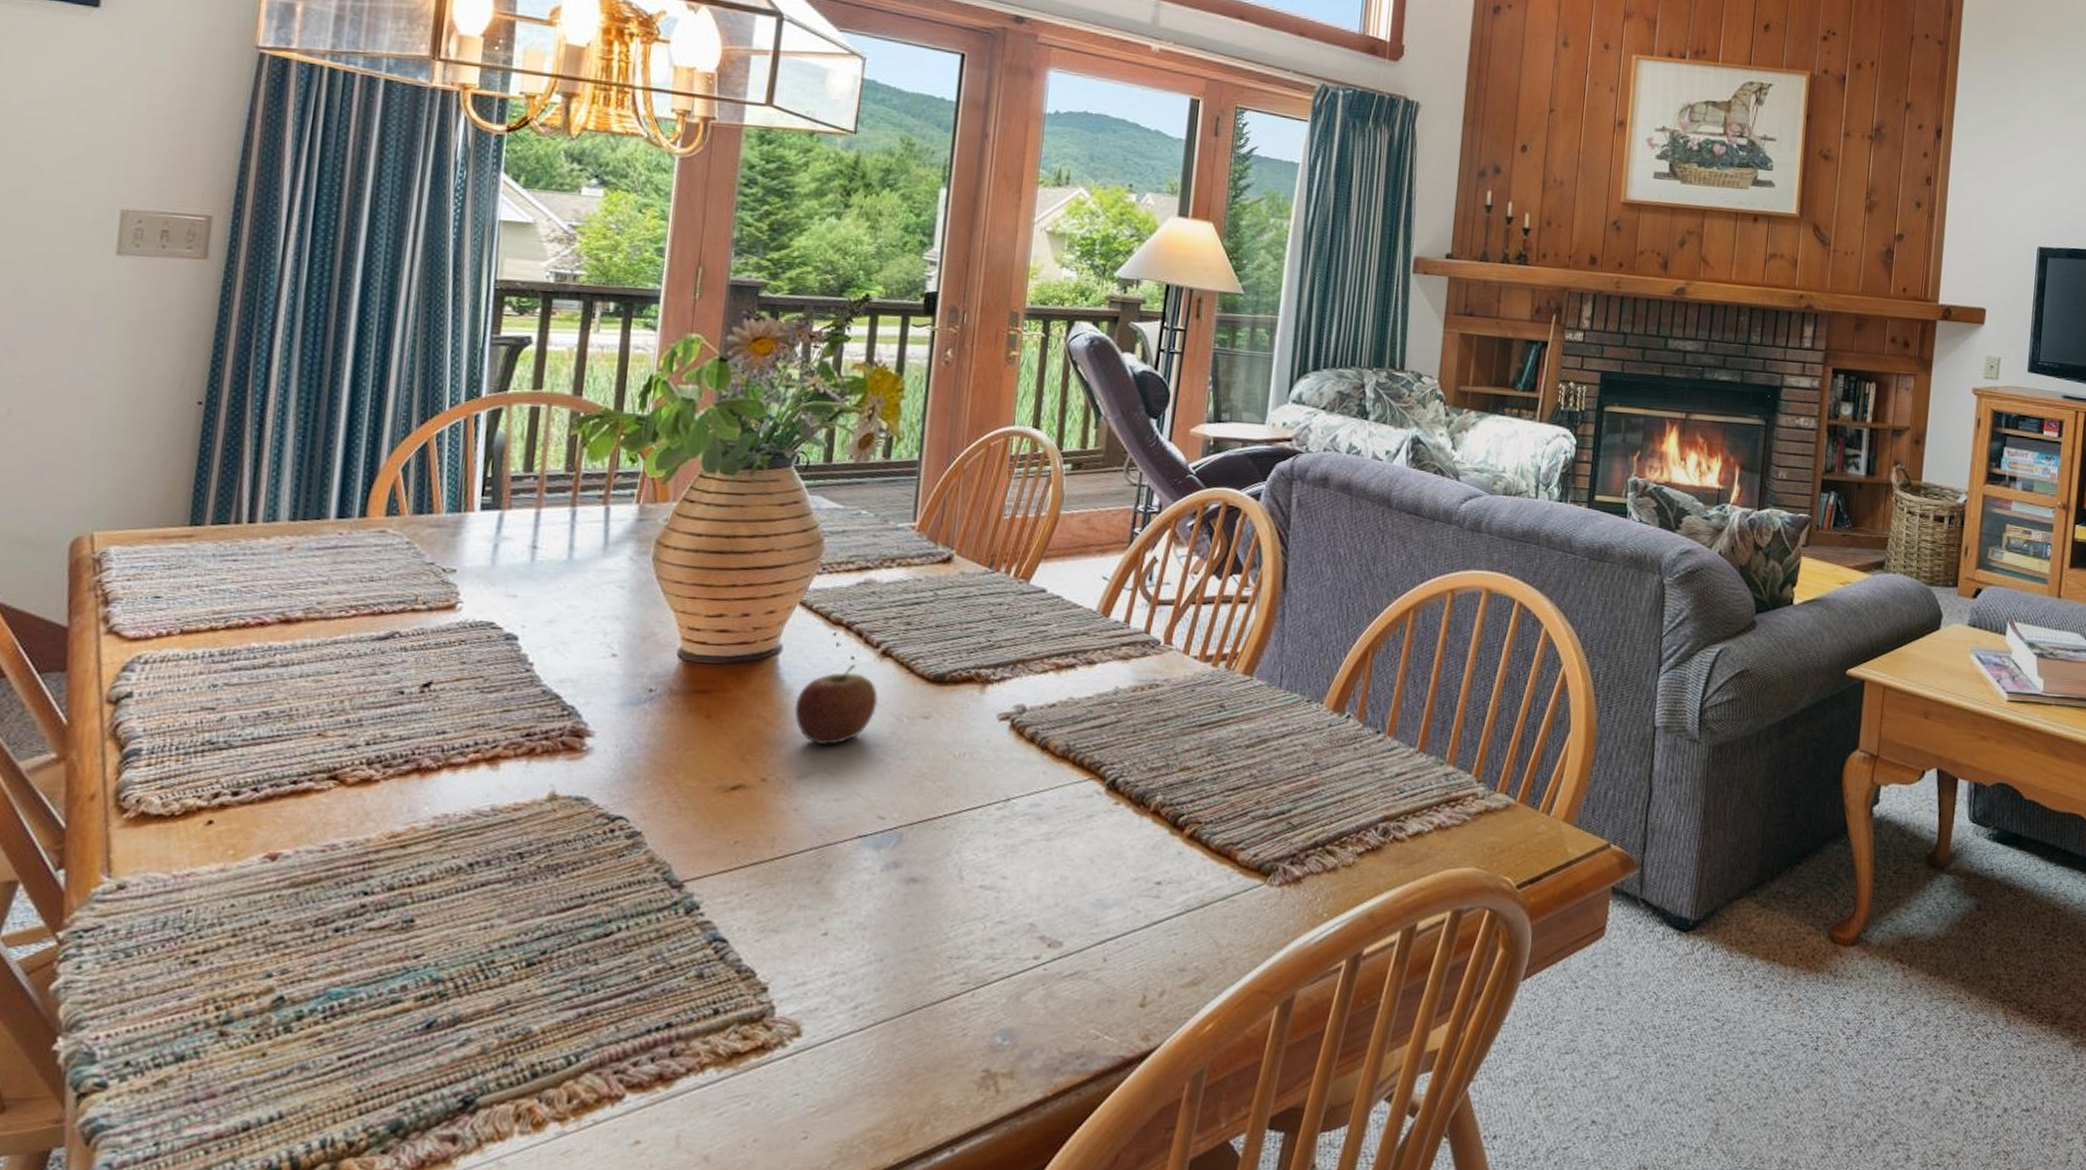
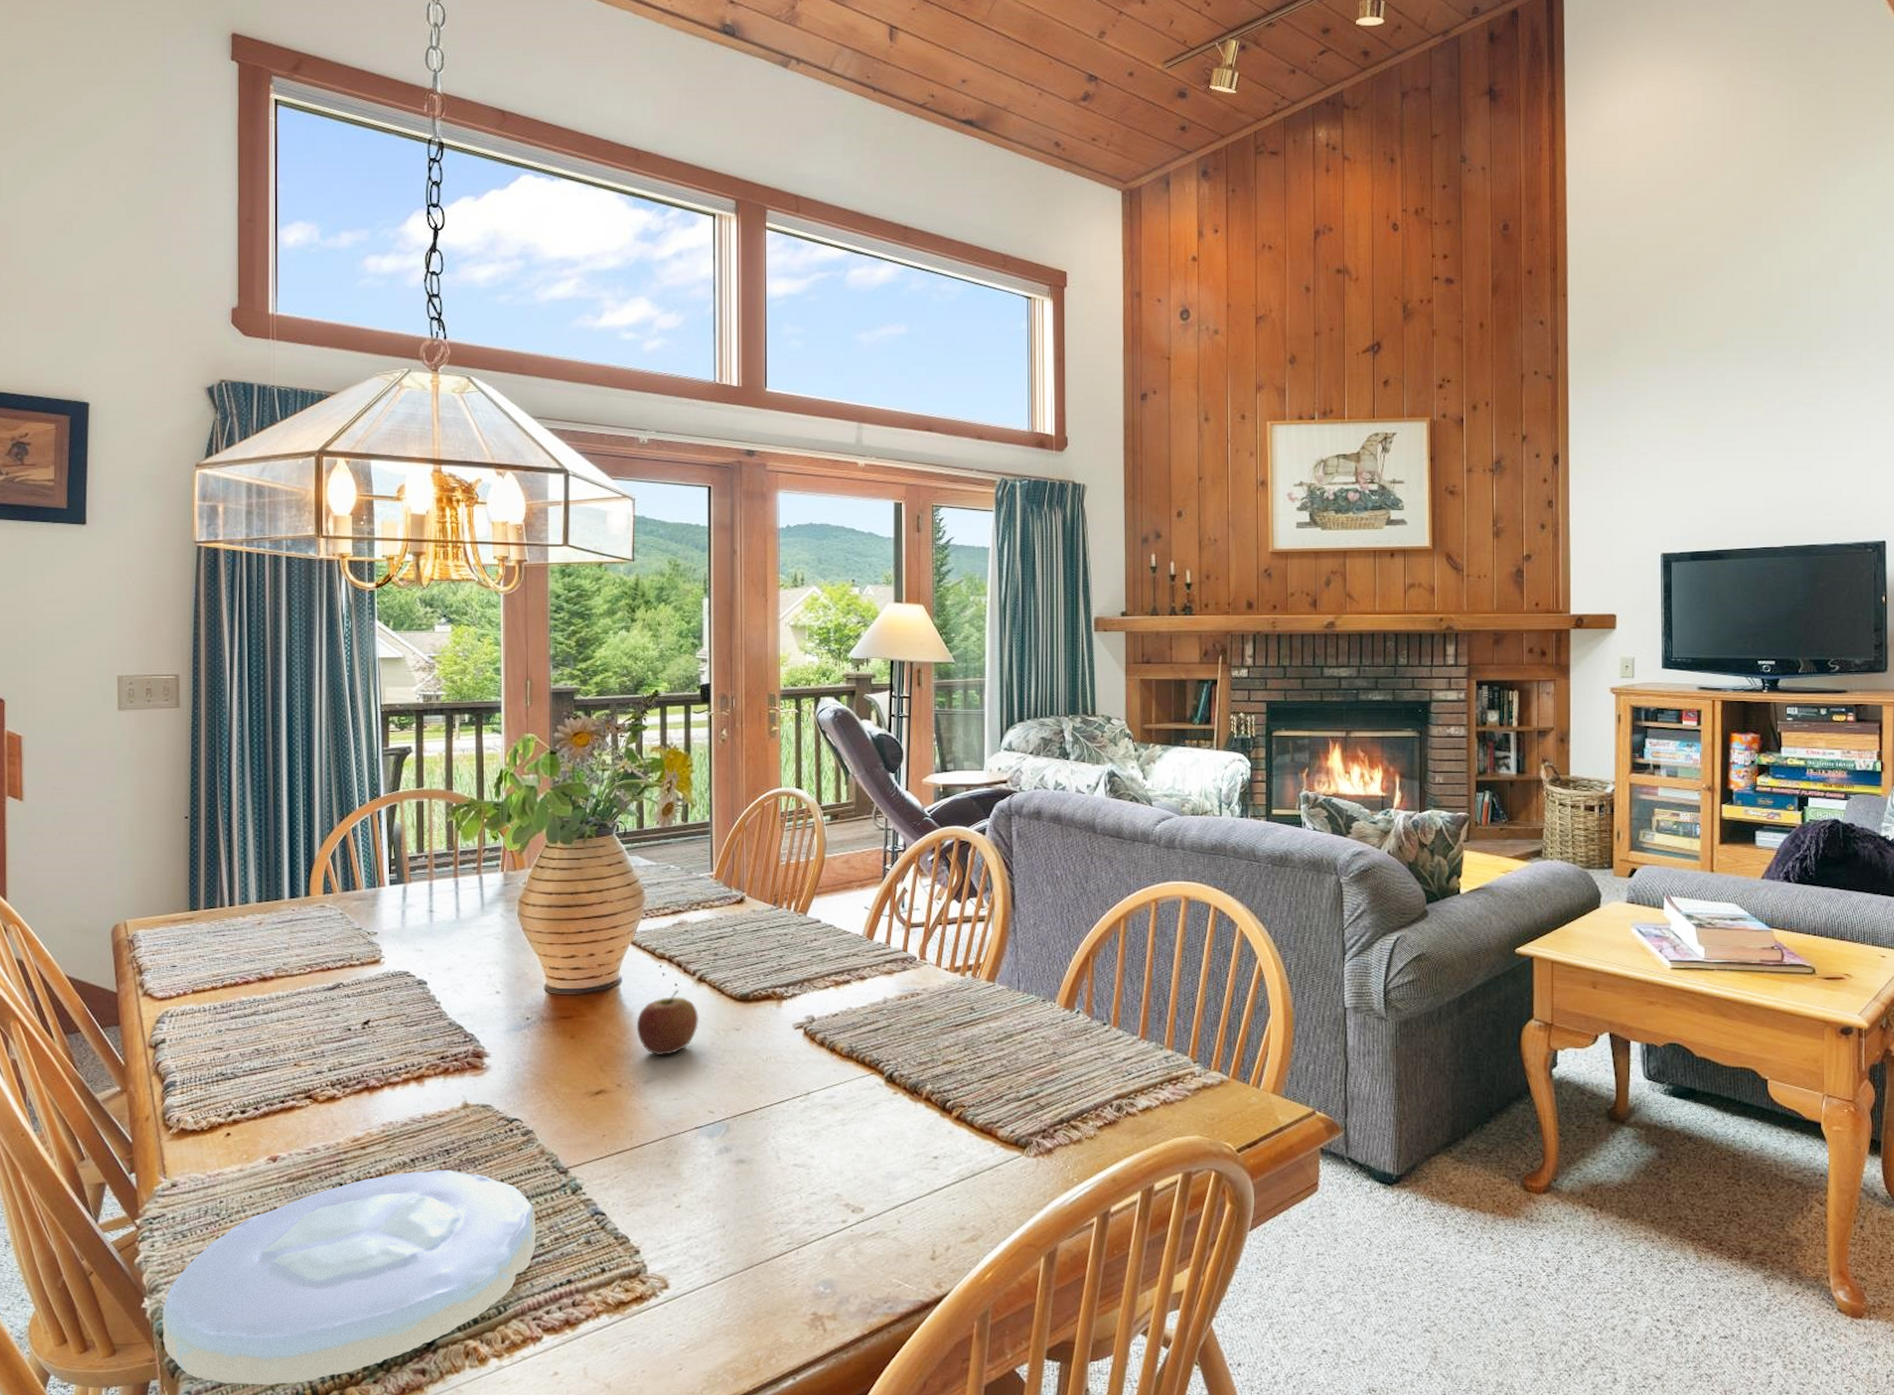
plate: none [78,877,633,1156] -> present [162,1169,537,1385]

